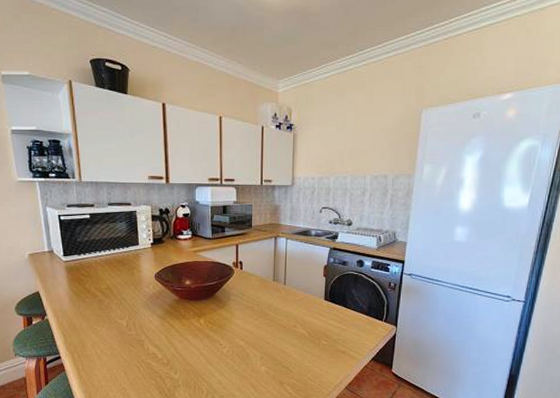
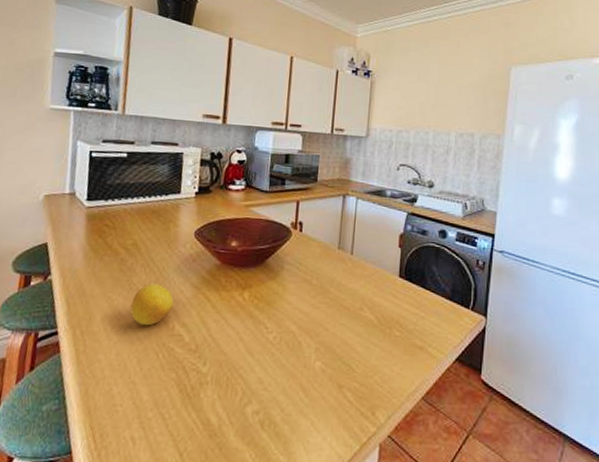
lemon: none [112,317,145,348] -> present [130,283,174,326]

